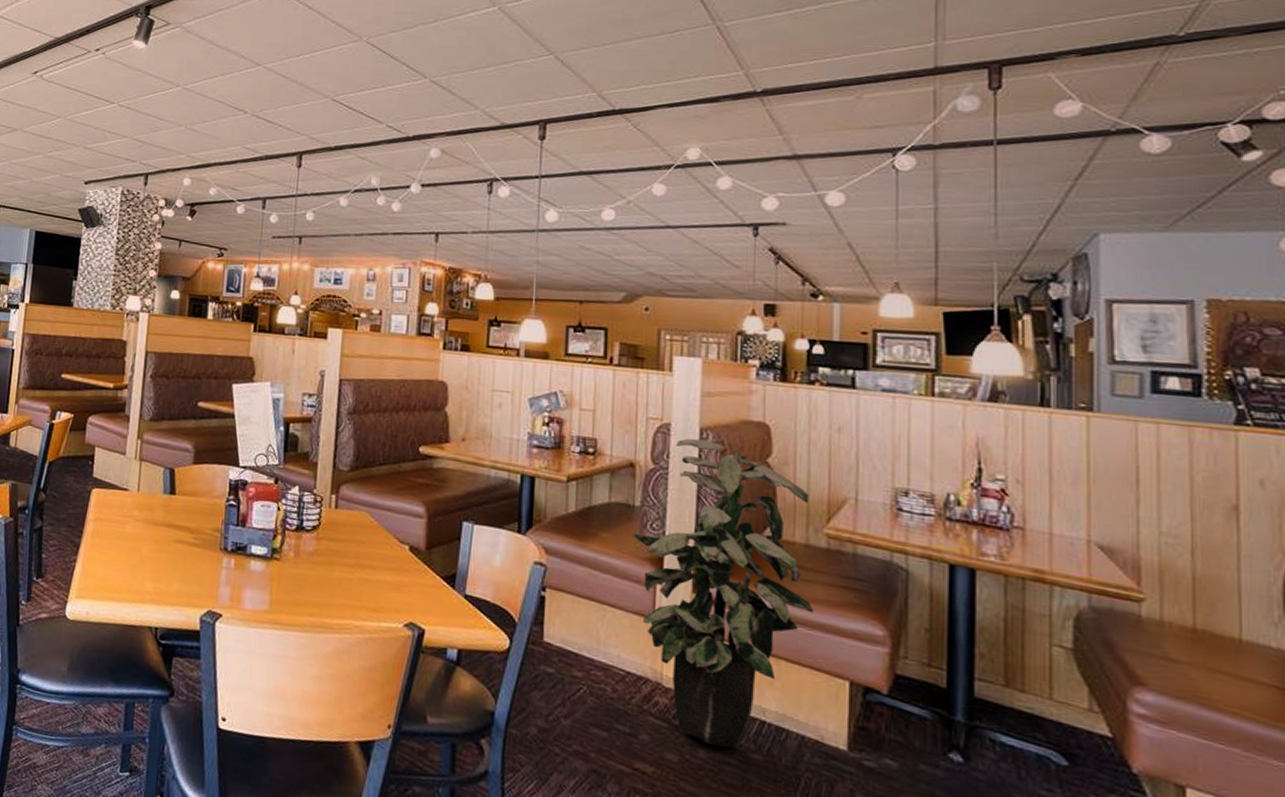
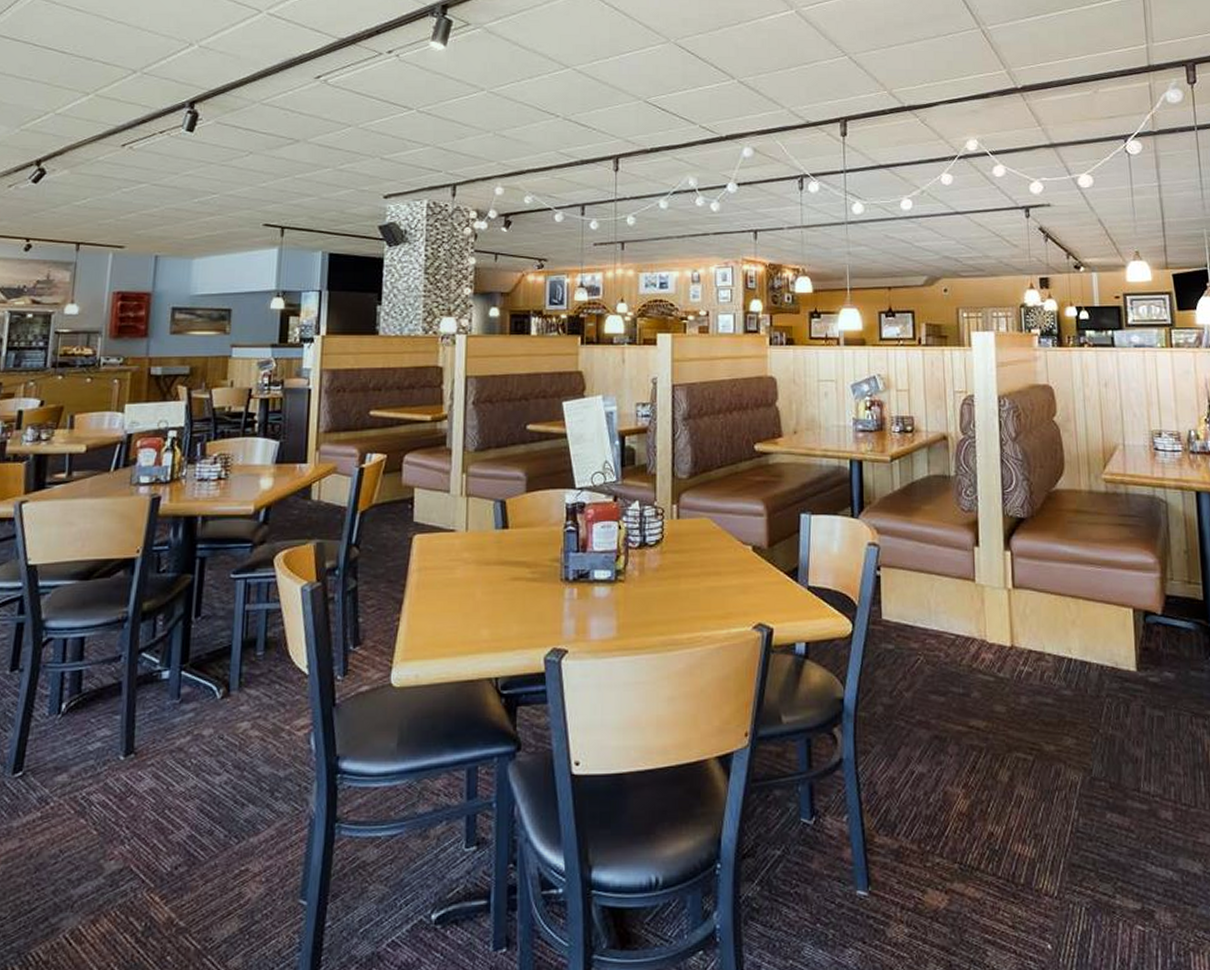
indoor plant: present [632,438,814,749] -> none [950,406,1101,689]

